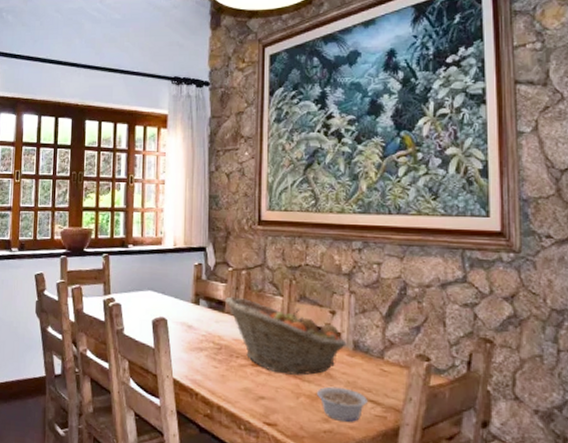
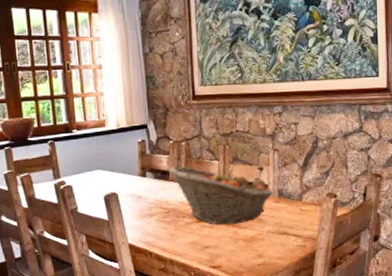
legume: present [317,386,368,422] -> none [251,228,291,255]

